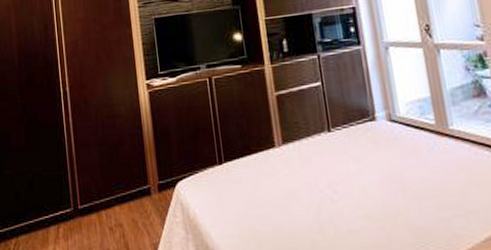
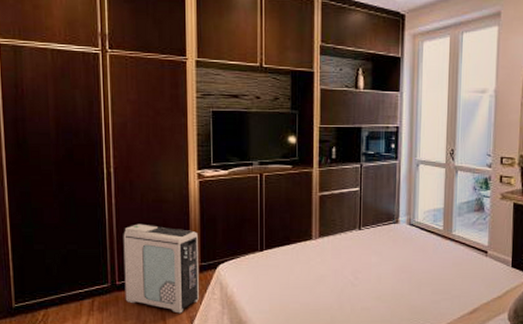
air purifier: none [81,142,161,240] -> present [123,224,199,314]

